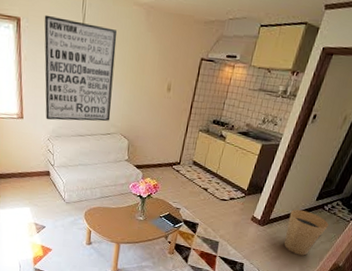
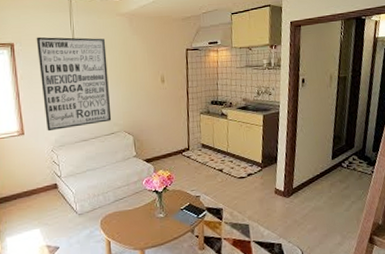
trash can: present [284,209,329,256] -> none [311,172,354,222]

